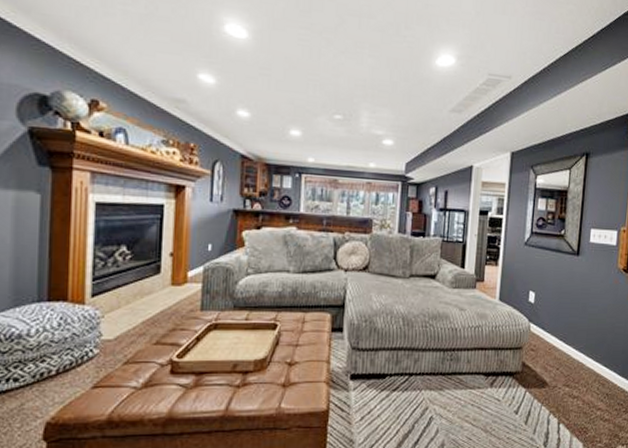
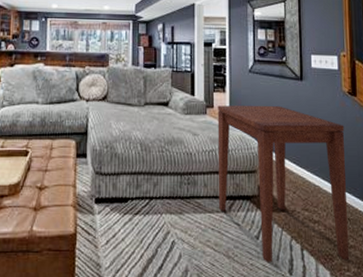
side table: none [480,279,615,436] -> present [217,105,350,262]

